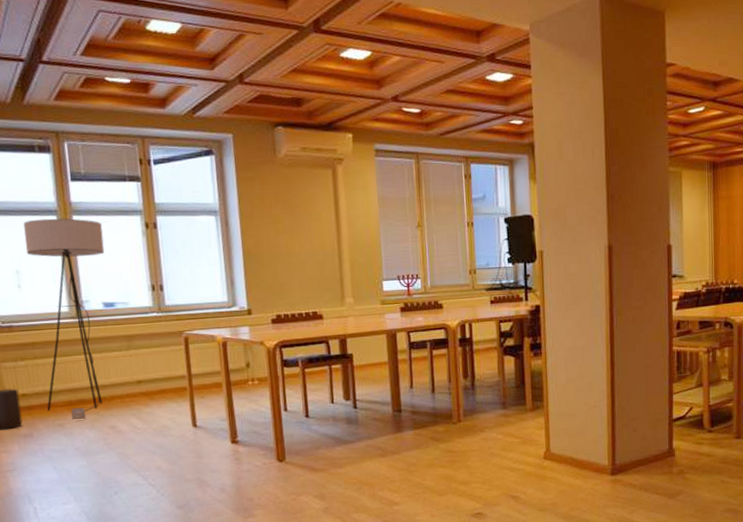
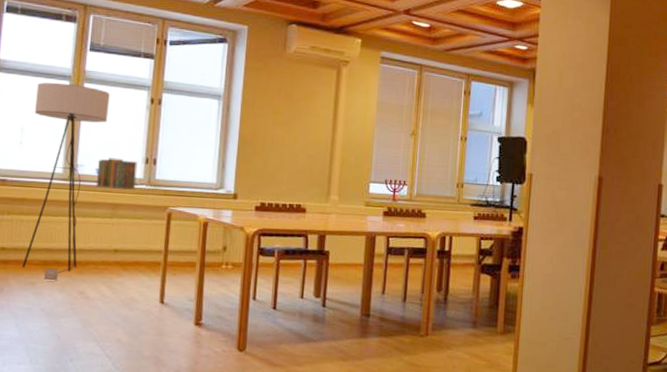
books: none [102,289,147,322] -> present [96,157,138,190]

